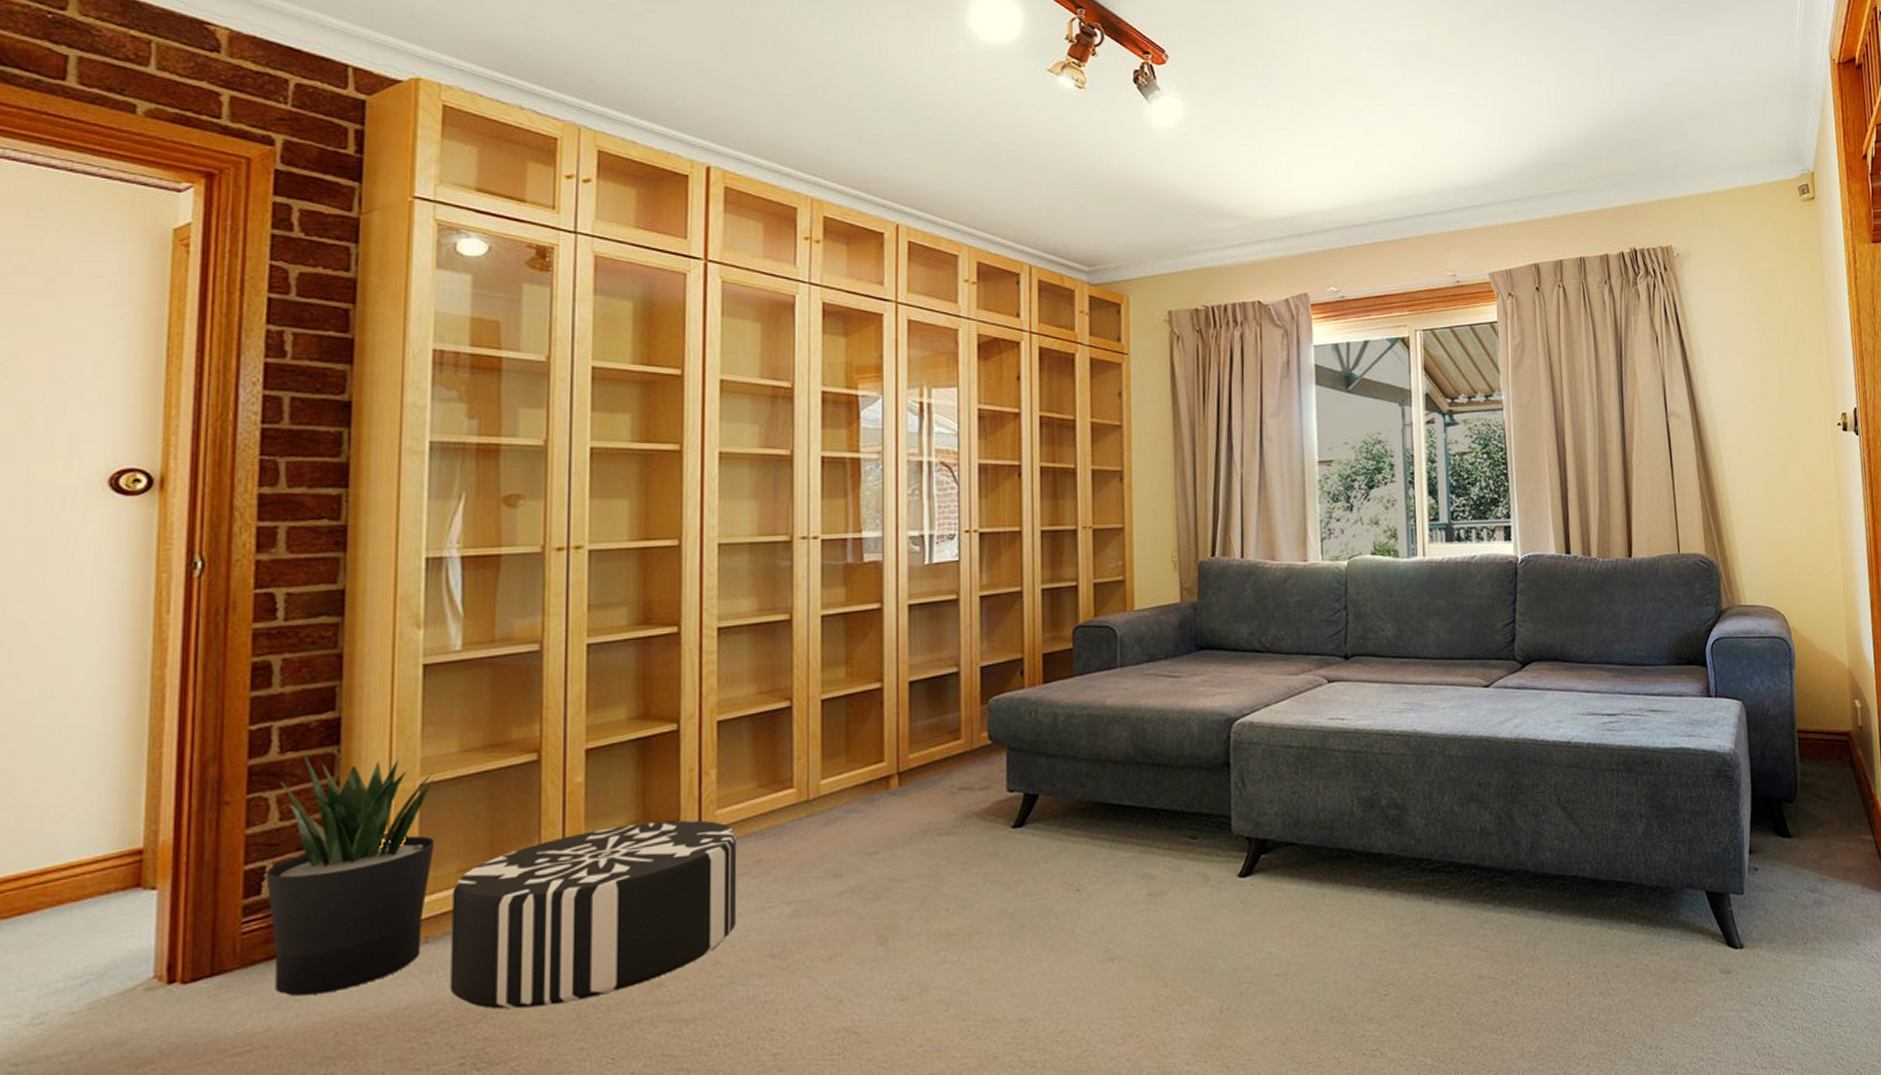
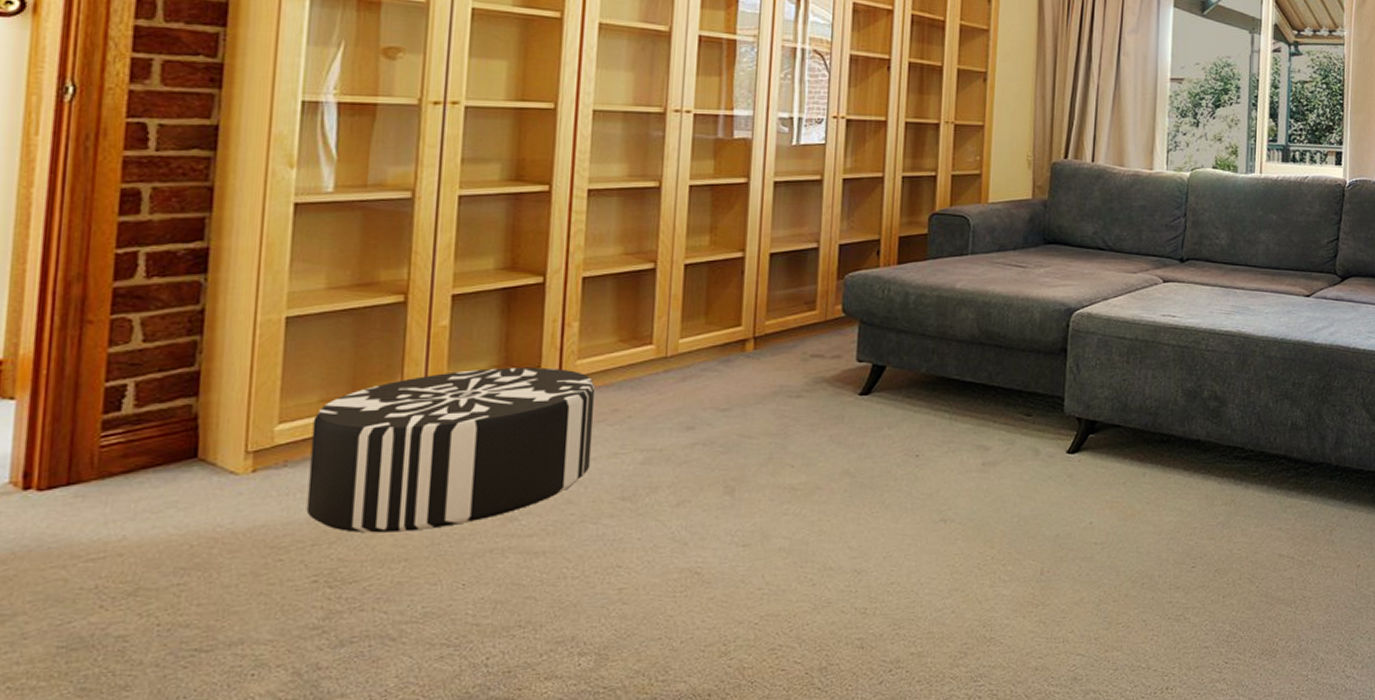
planter: present [266,753,435,997] -> none [126,280,300,509]

